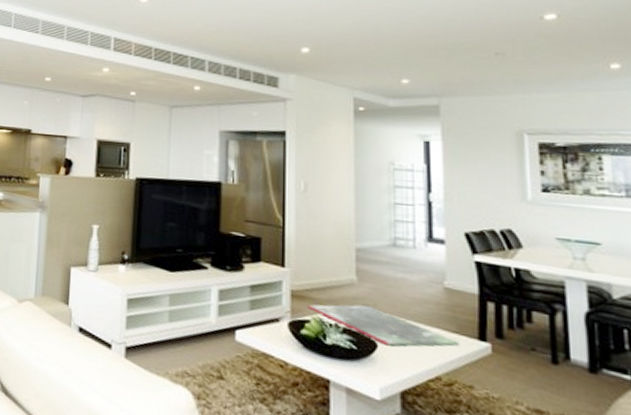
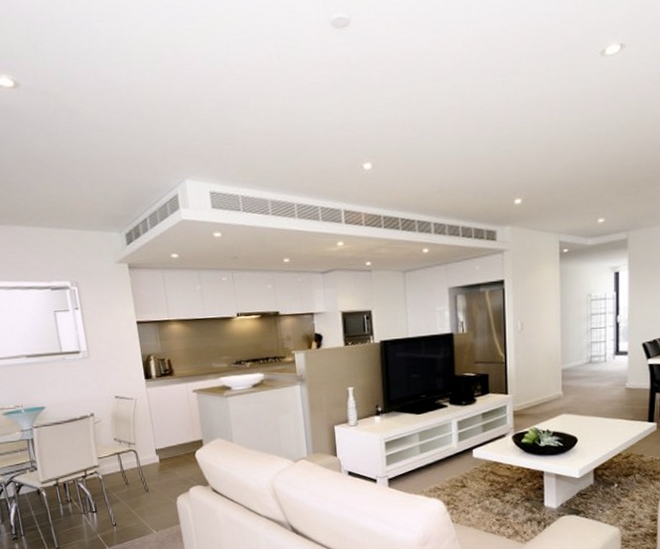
magazine: present [307,304,460,347] -> none [526,412,635,439]

